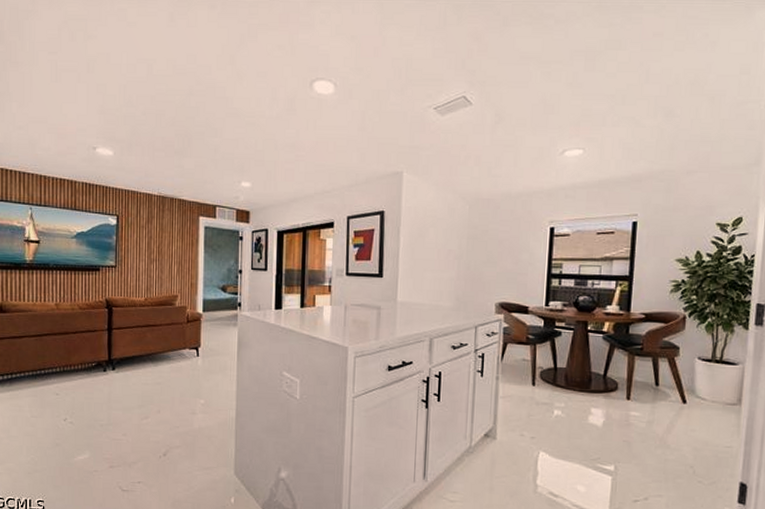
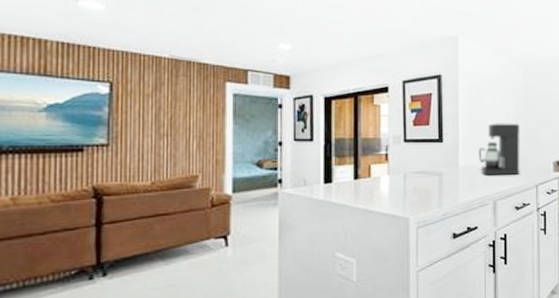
coffee maker: none [417,260,463,315] -> present [479,123,521,176]

